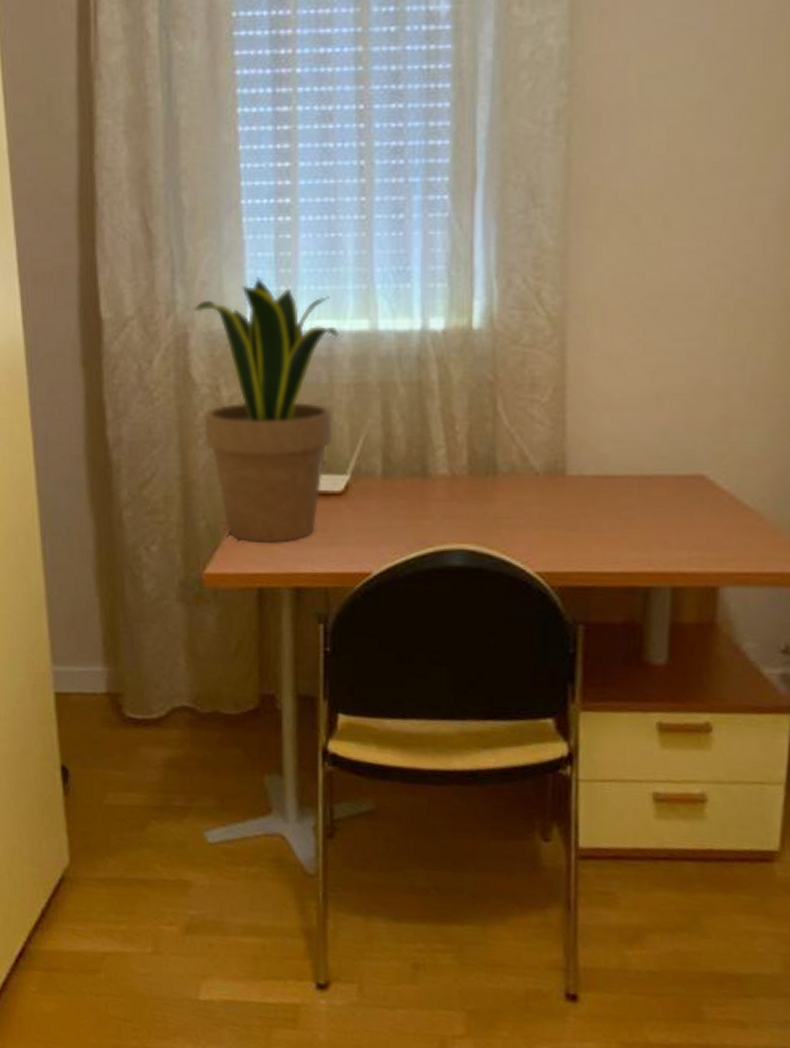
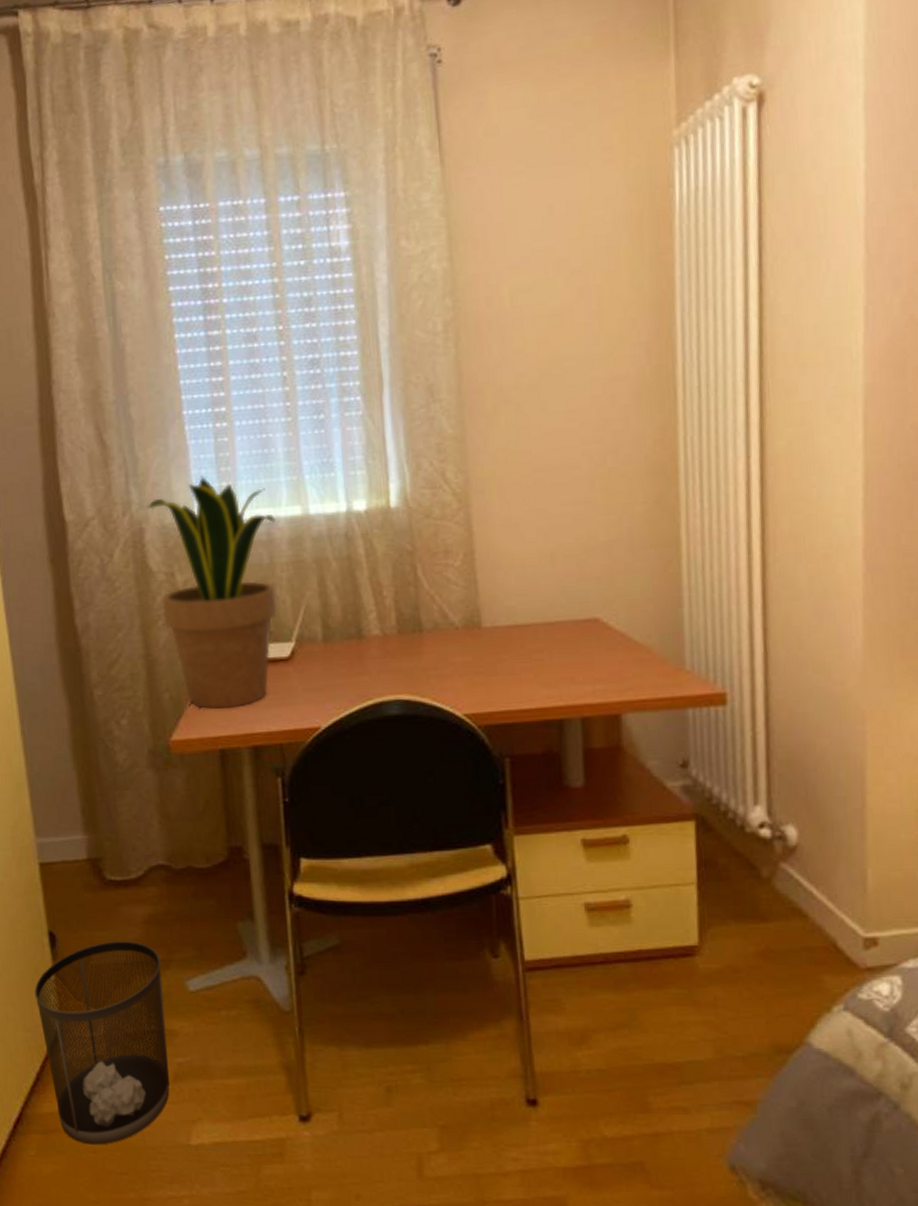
waste bin: none [43,782,182,989] -> present [34,941,170,1145]

